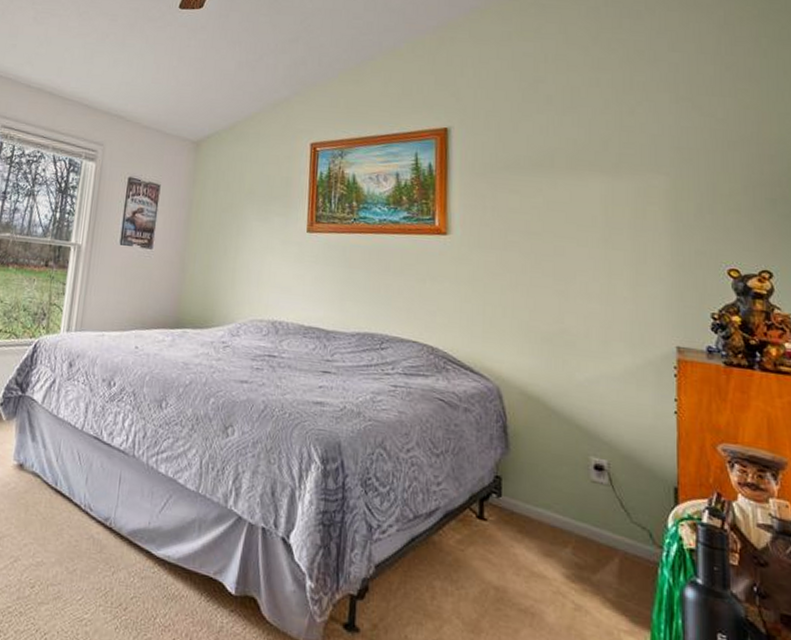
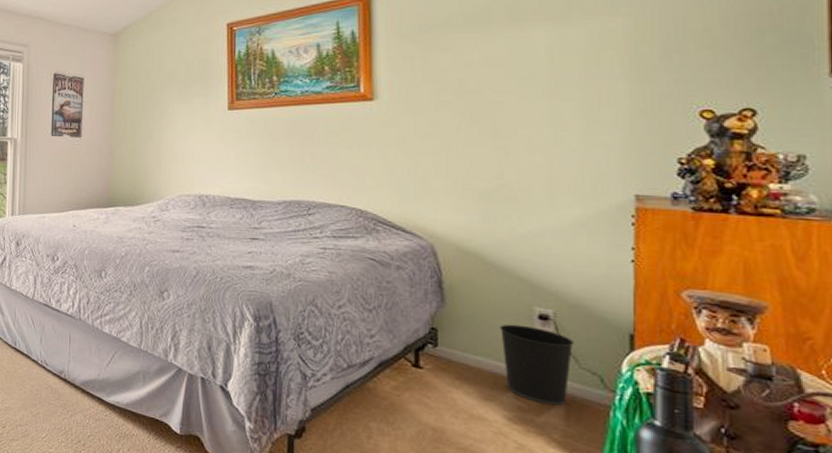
wastebasket: none [558,473,626,563] -> present [499,324,574,406]

